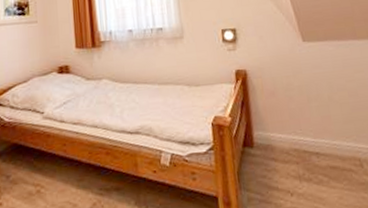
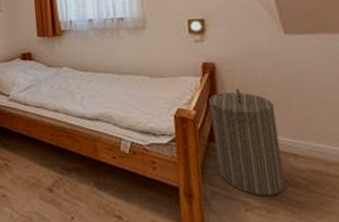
laundry hamper: none [242,93,311,197] -> present [209,88,286,196]

